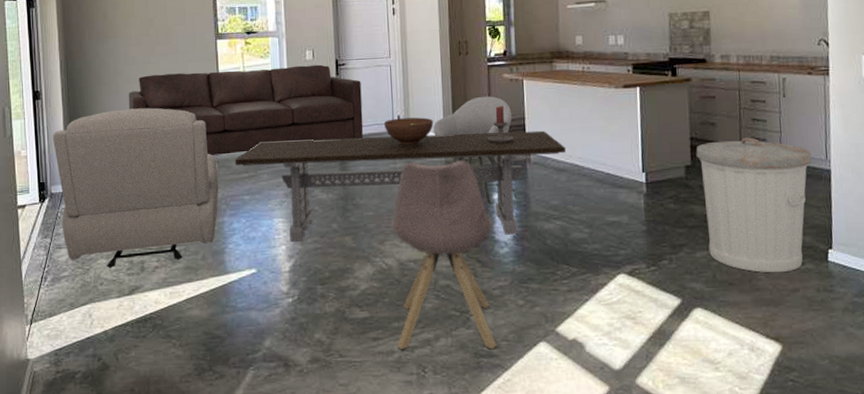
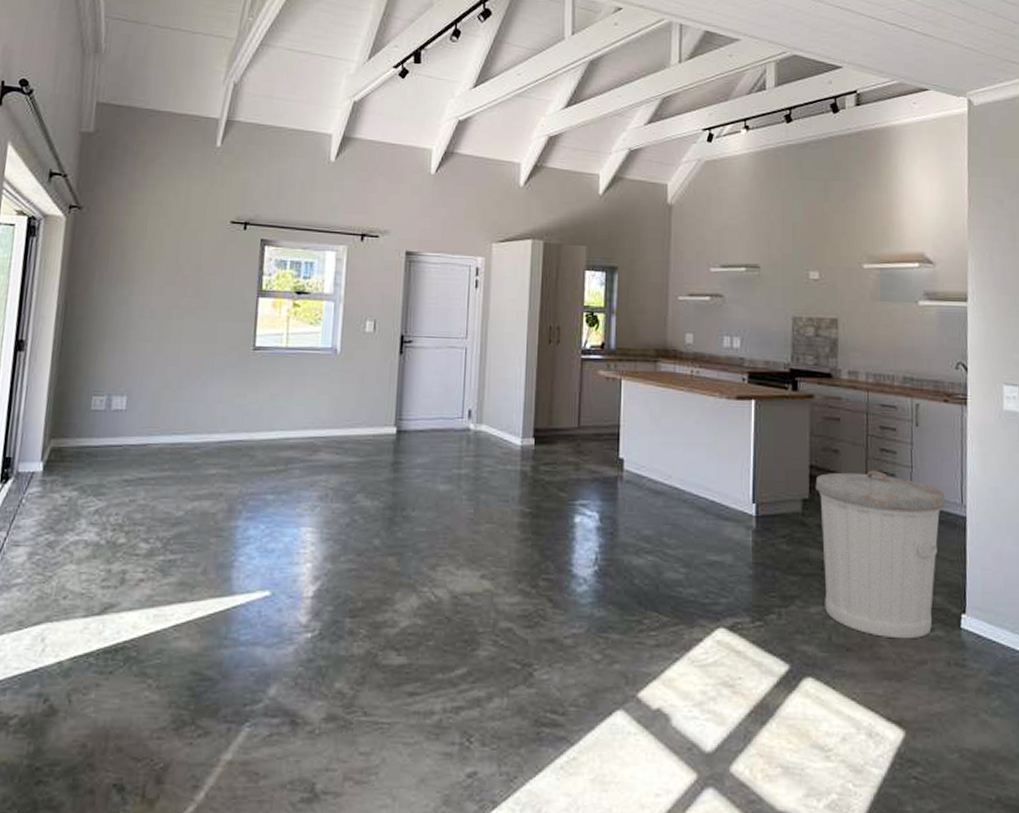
chair: present [53,108,219,268] -> none [24,372,239,577]
sofa: present [128,64,364,156] -> none [135,333,429,442]
dining table: present [235,130,567,242] -> none [261,427,666,569]
fruit bowl: present [383,117,434,146] -> none [450,413,511,448]
chair: present [391,161,497,350] -> none [439,468,571,717]
chair: present [433,96,514,204] -> none [510,395,605,529]
candle holder: present [488,106,514,144] -> none [575,408,605,454]

